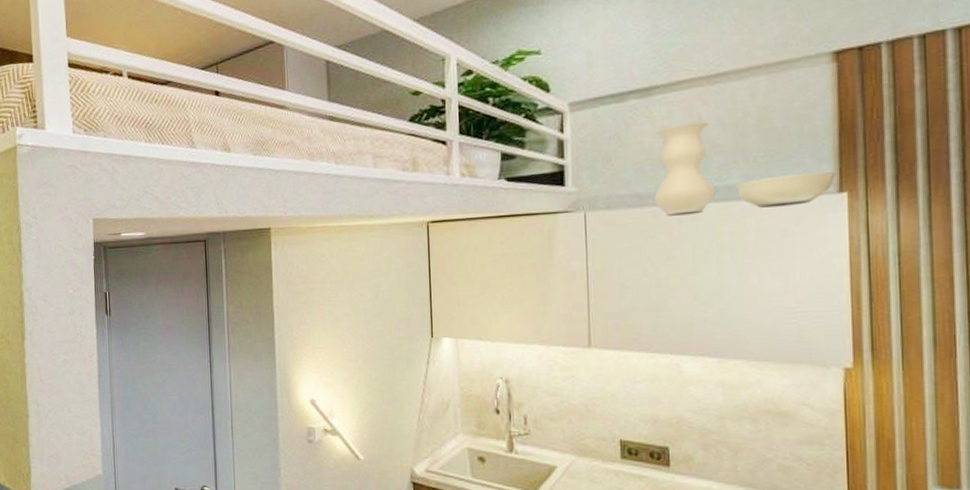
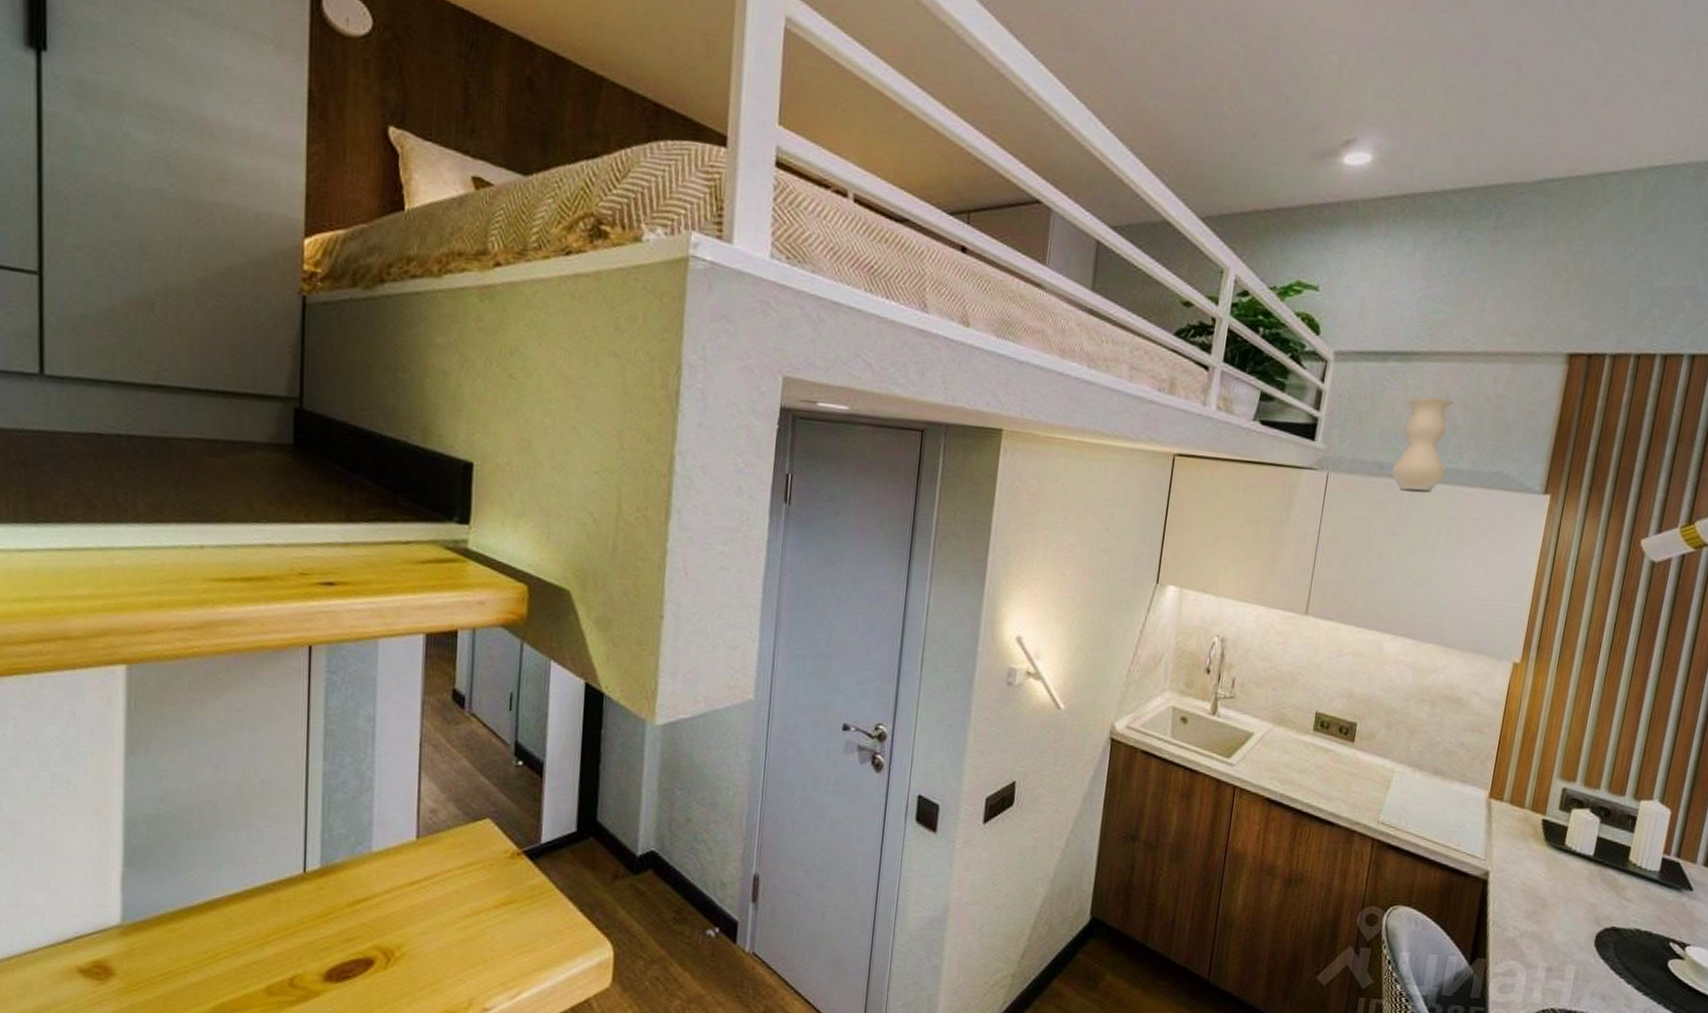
bowl: present [735,171,836,208] -> none [1462,467,1546,500]

